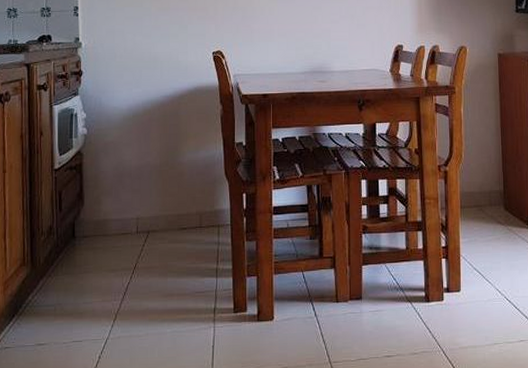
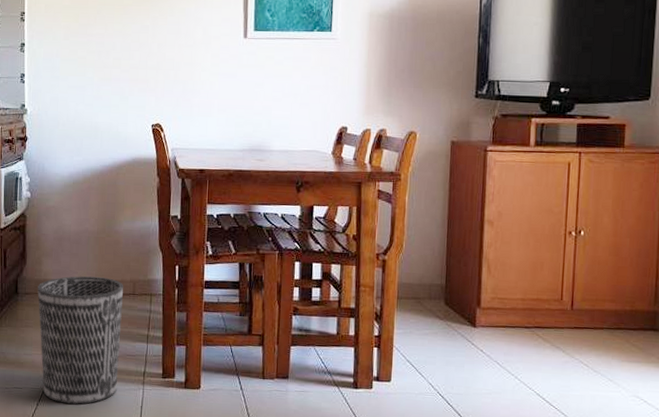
wastebasket: none [97,211,190,352] -> present [37,276,124,405]

